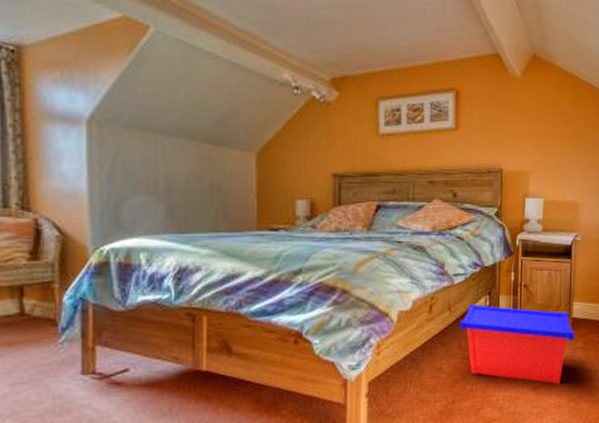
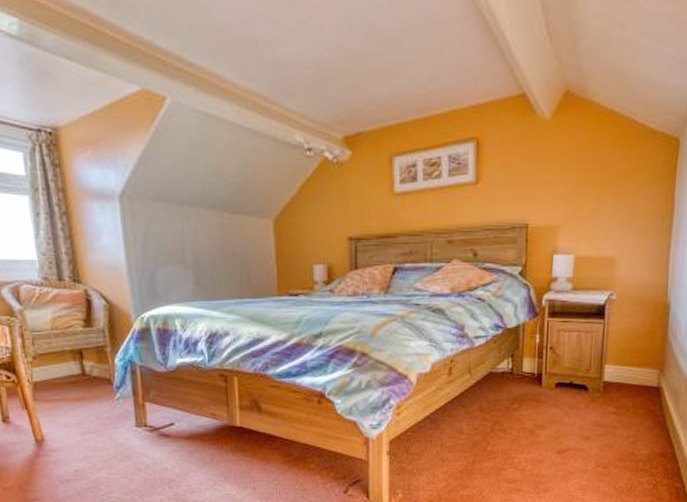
storage bin: present [461,304,575,385] -> none [481,367,606,449]

